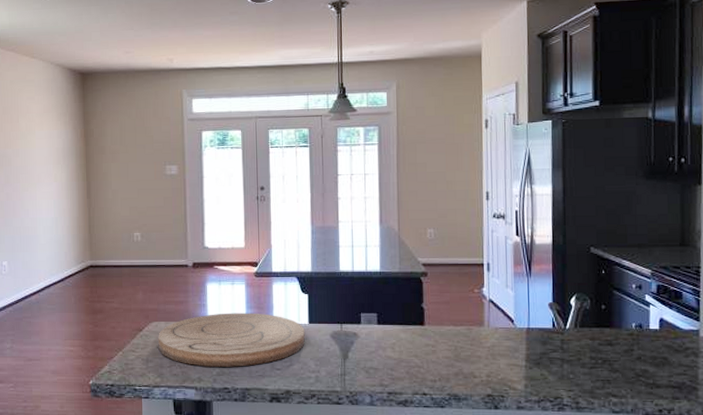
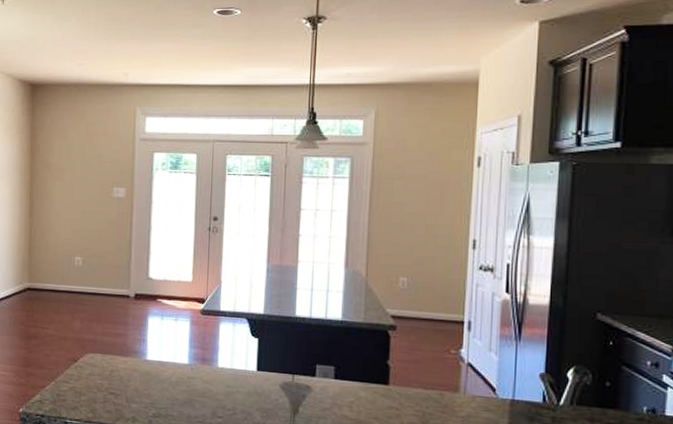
cutting board: present [158,313,305,367] -> none [93,350,252,410]

